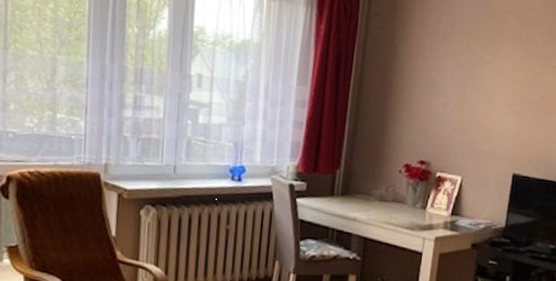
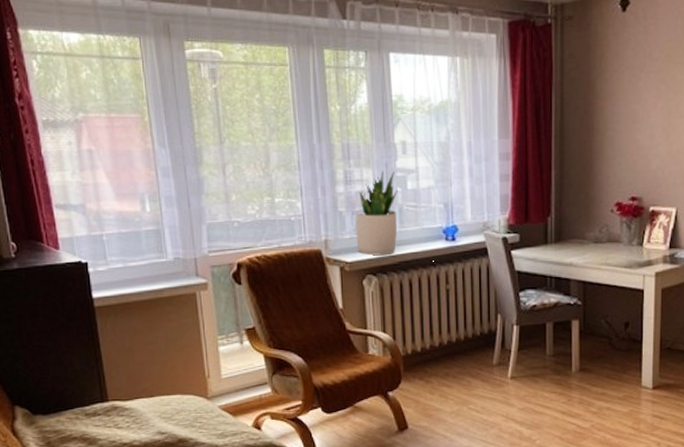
planter: none [138,101,188,188] -> present [355,171,398,256]

